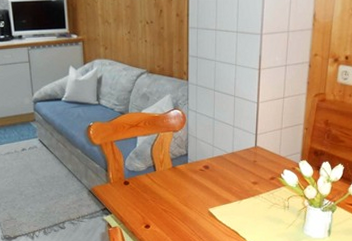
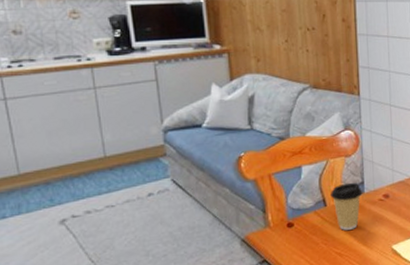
coffee cup: none [160,153,186,192] -> present [331,182,362,230]

